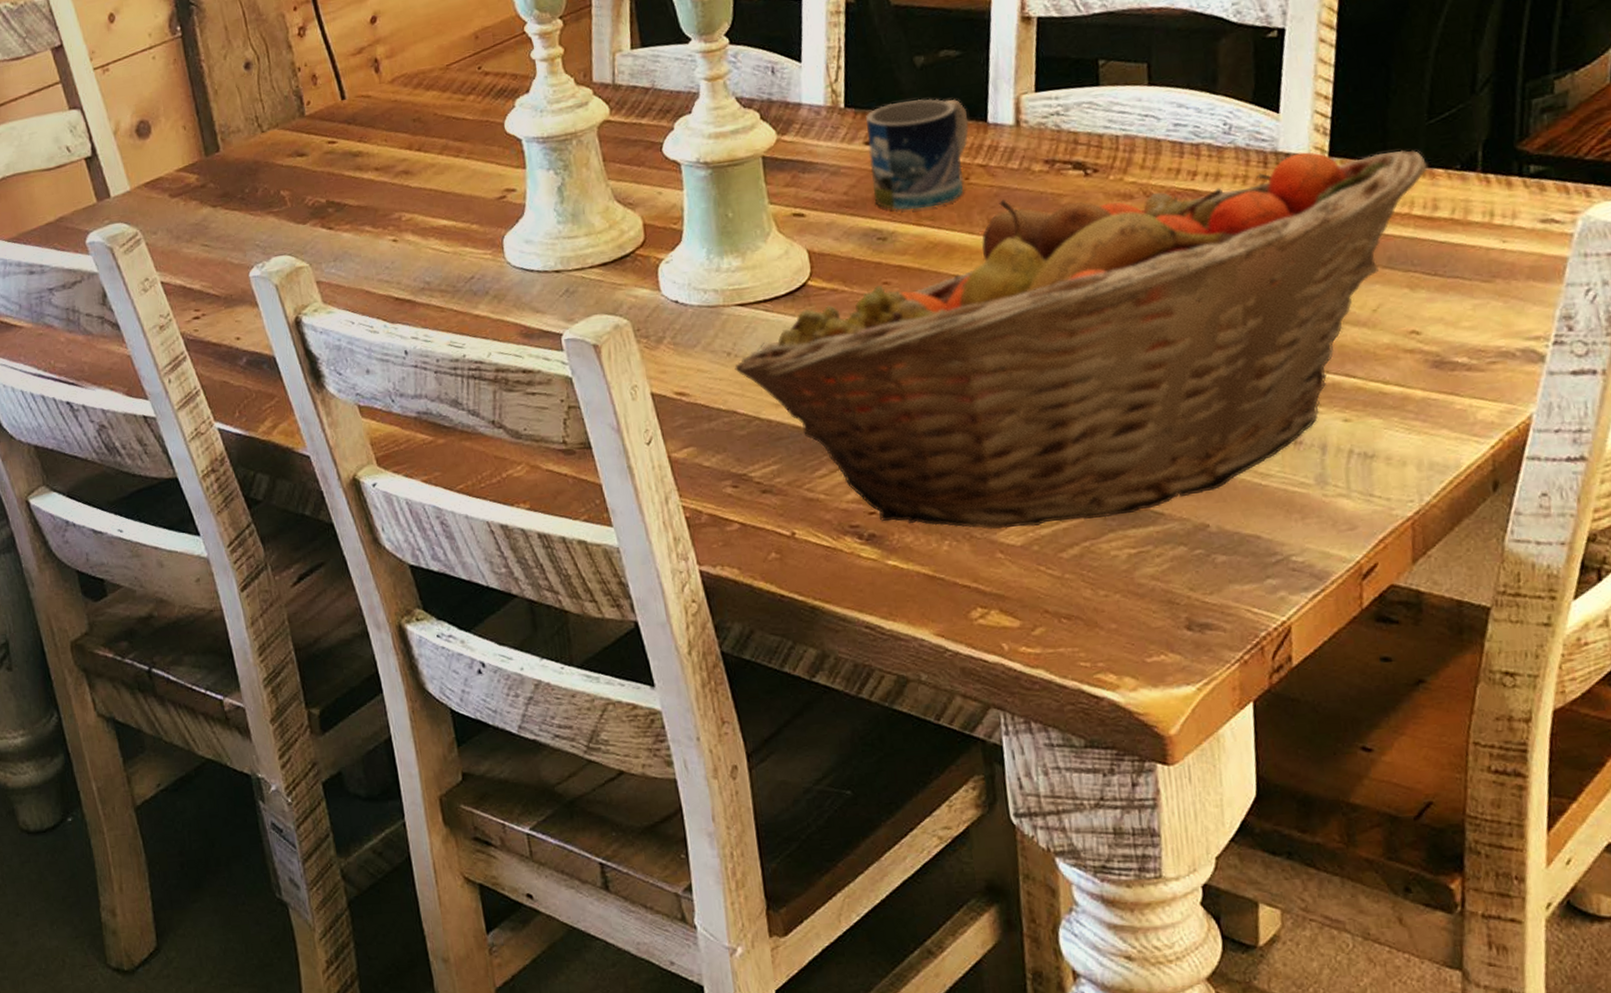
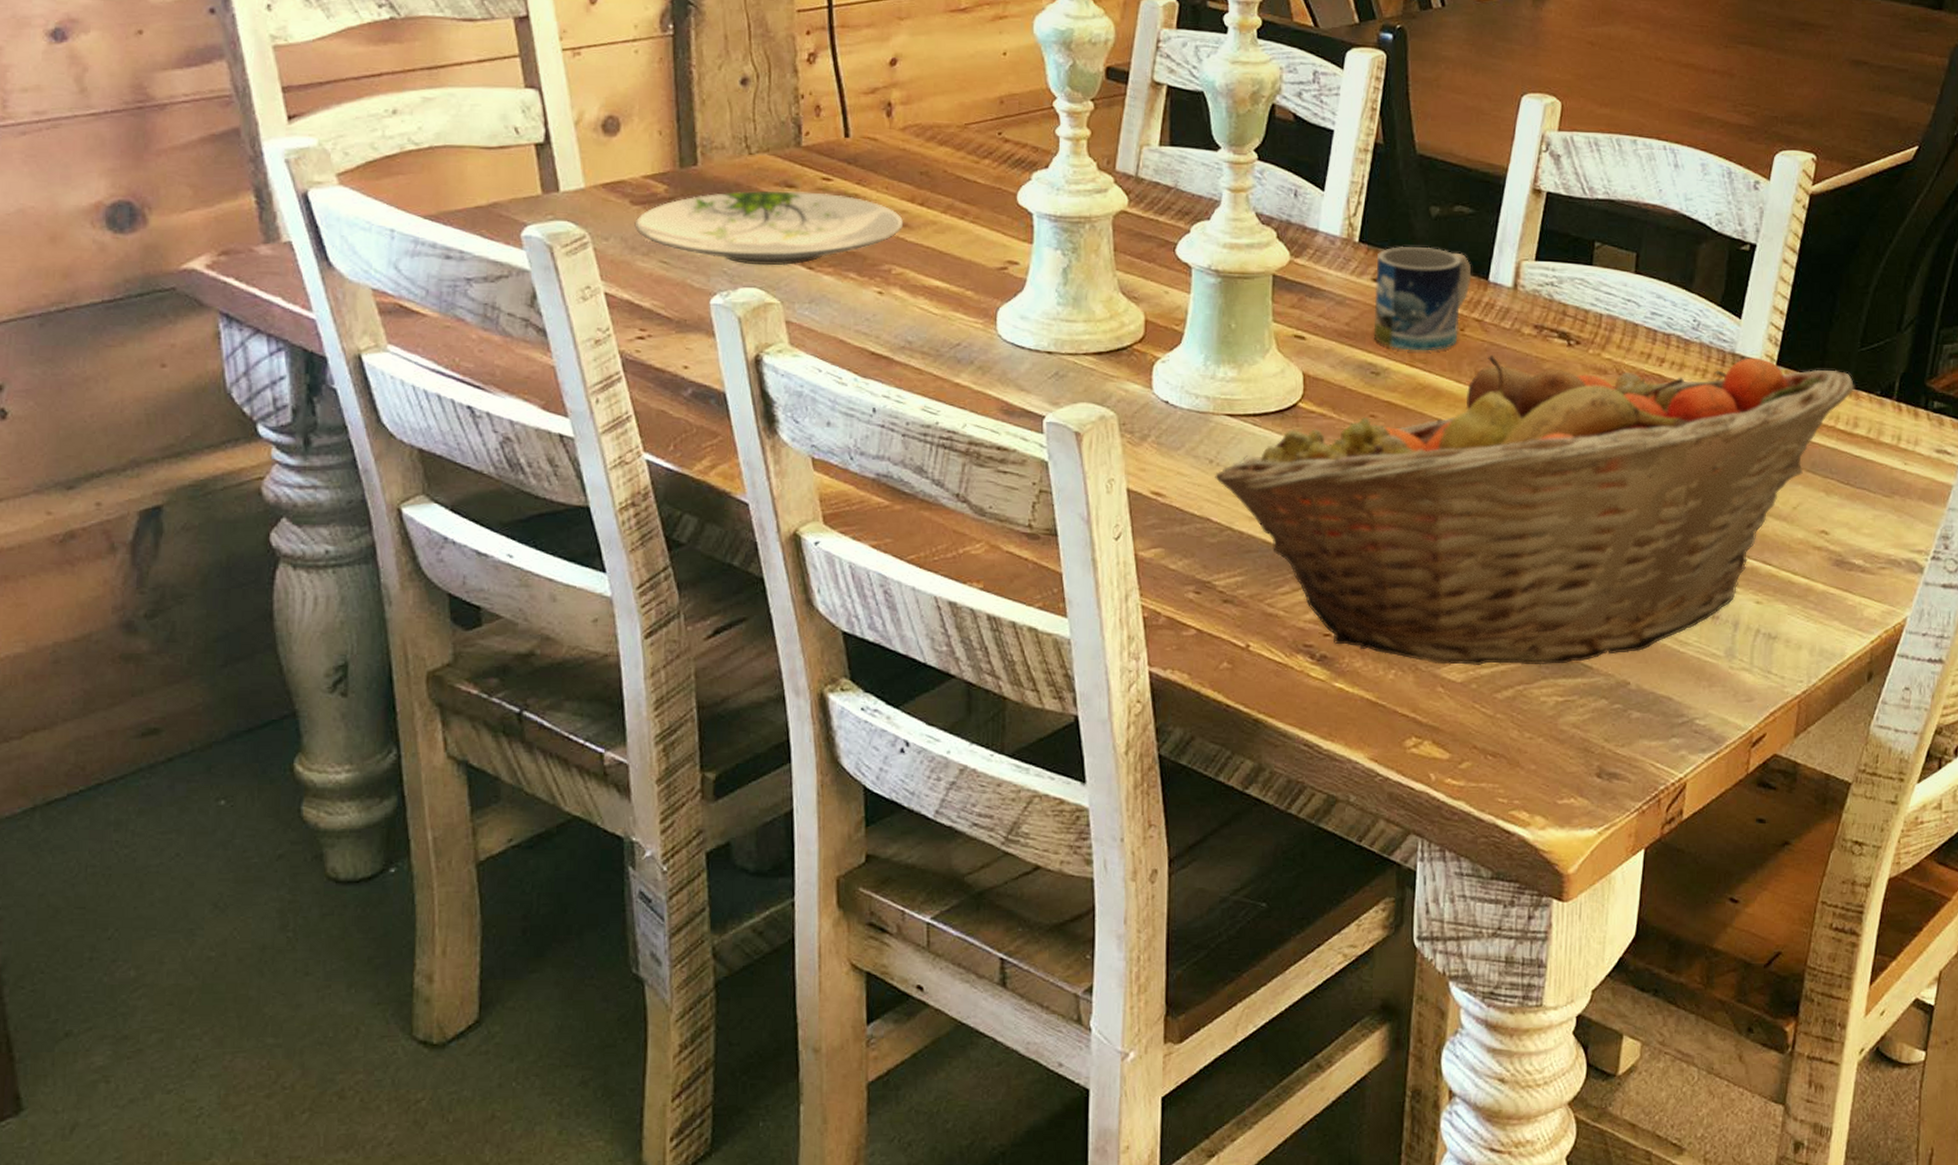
plate: none [176,154,406,235] -> present [634,190,904,266]

